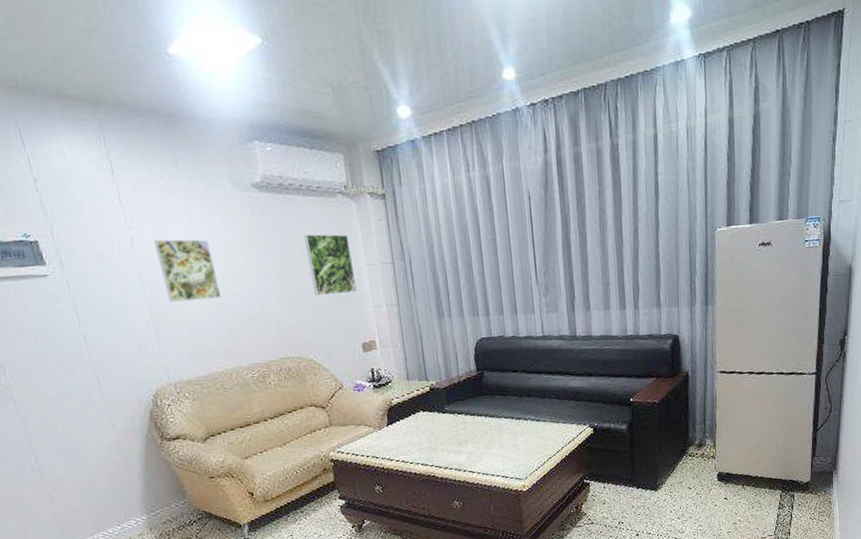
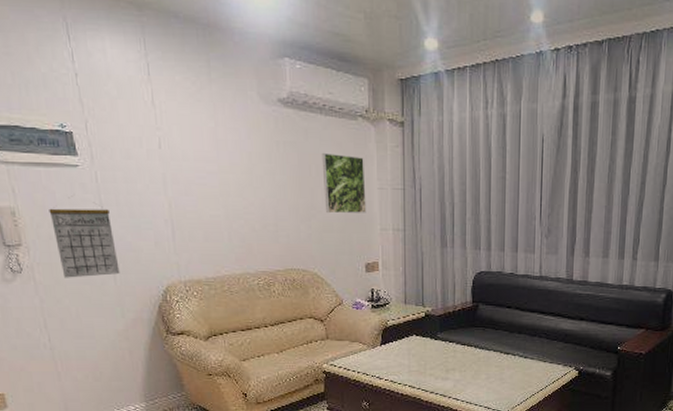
calendar: none [21,309,105,394] -> present [49,197,120,278]
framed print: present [154,239,221,302] -> none [181,142,237,205]

